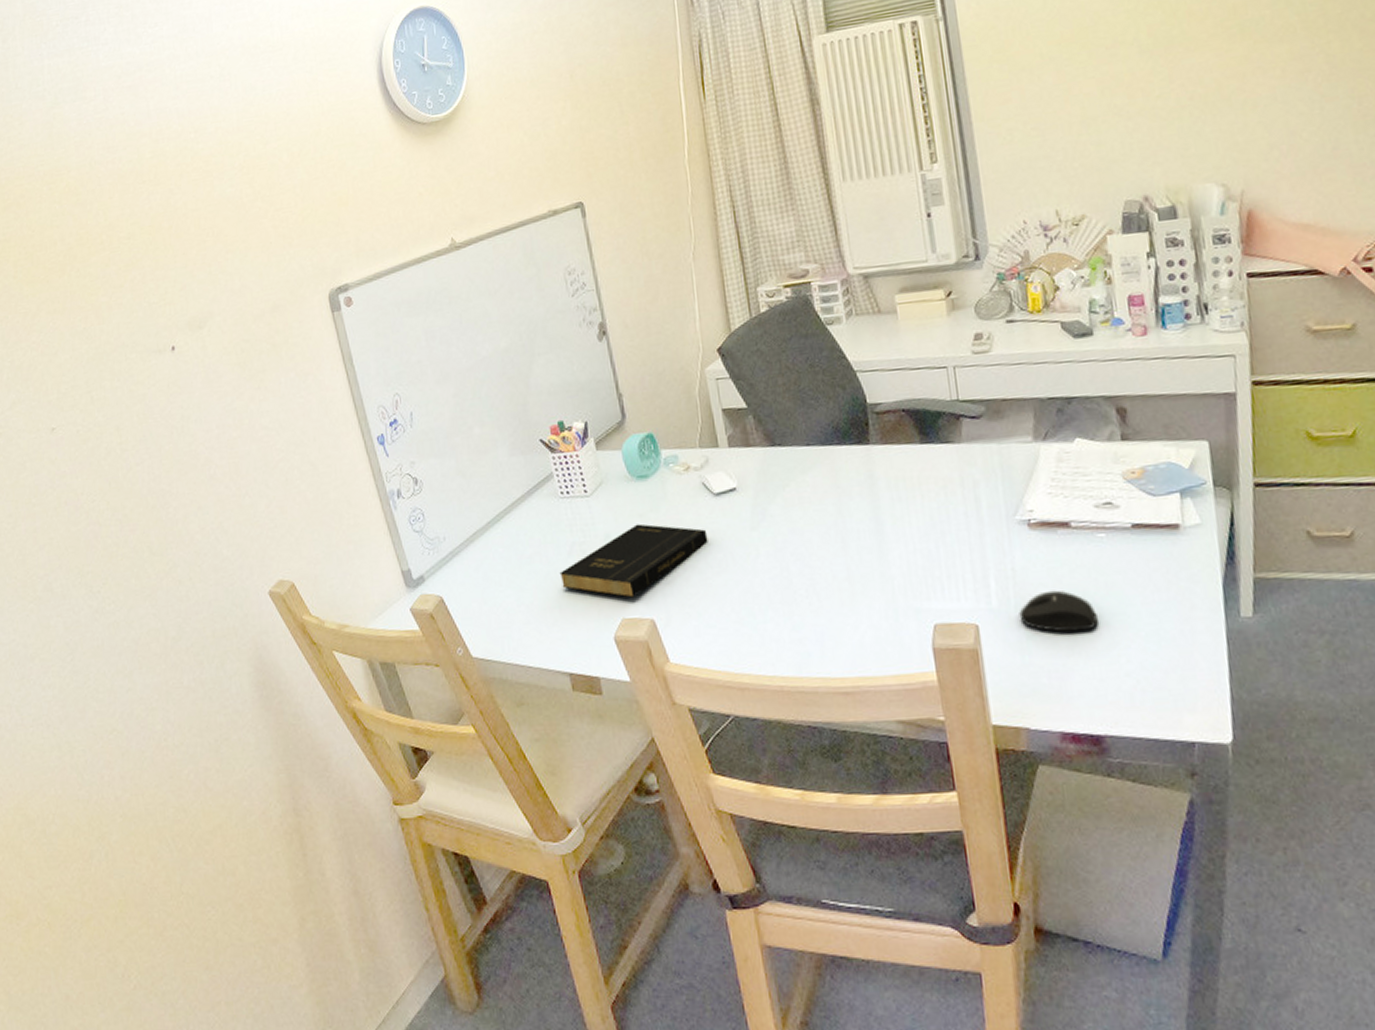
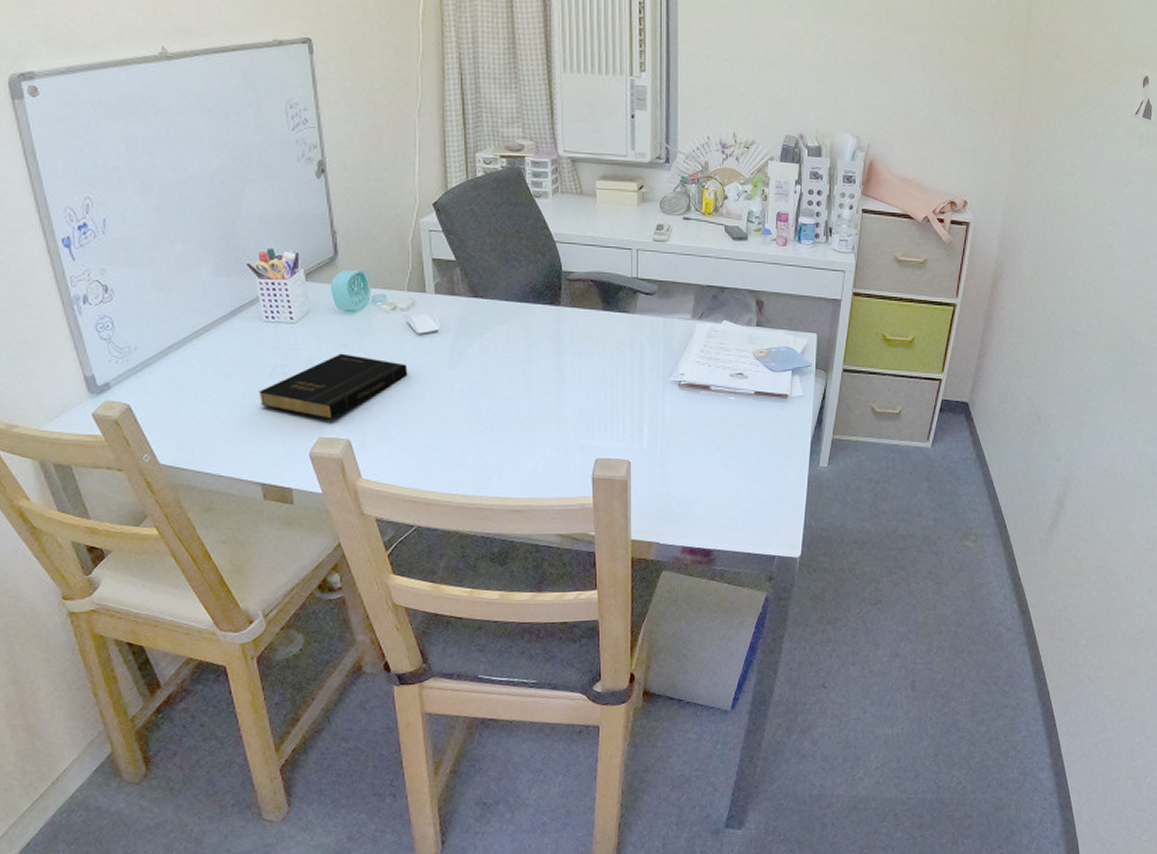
mouse: present [1019,590,1098,633] -> none [663,438,720,471]

